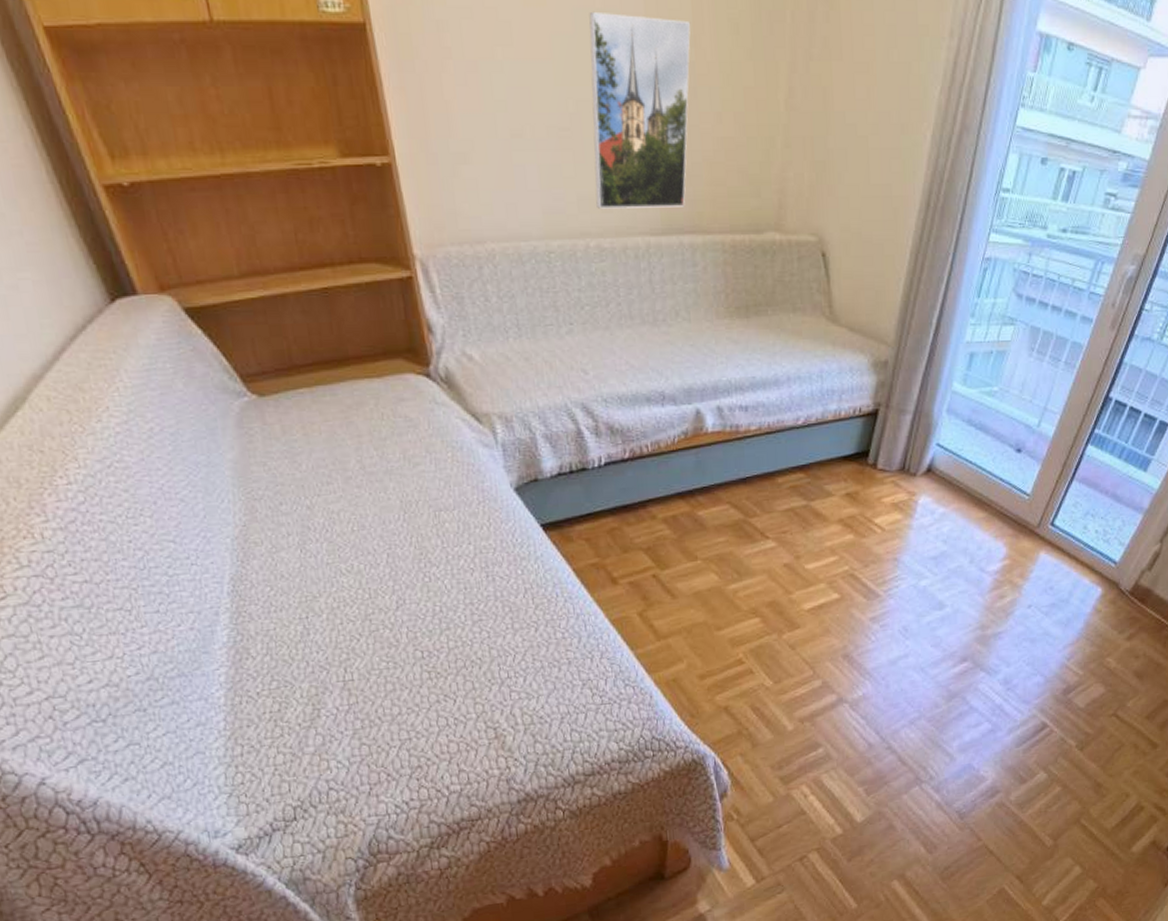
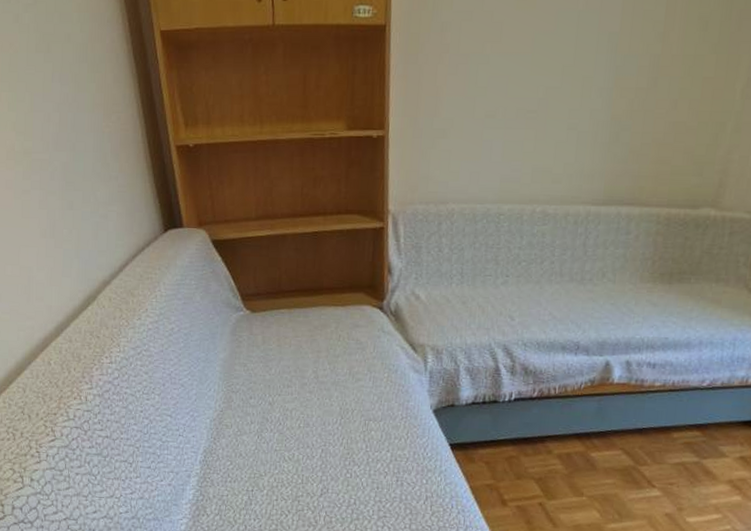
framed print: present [589,11,691,209] -> none [548,13,663,182]

